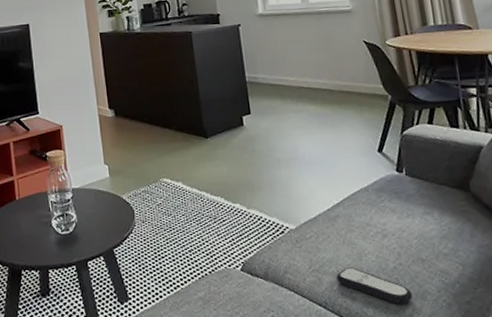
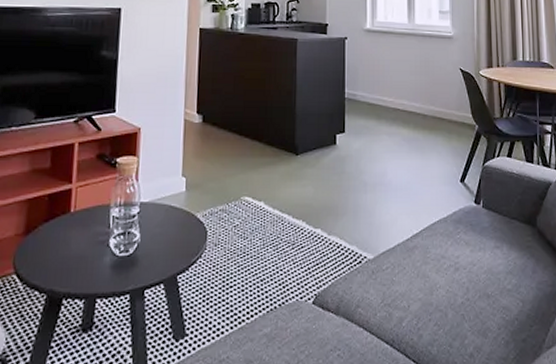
remote control: present [336,267,413,304] -> none [407,302,475,342]

